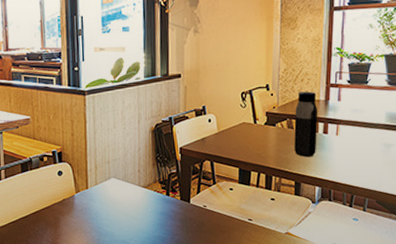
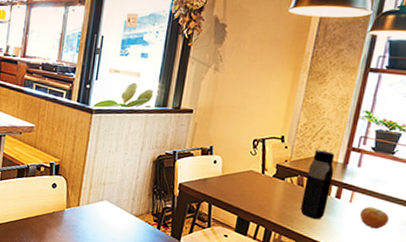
apple: none [346,136,373,156] -> present [359,206,390,229]

